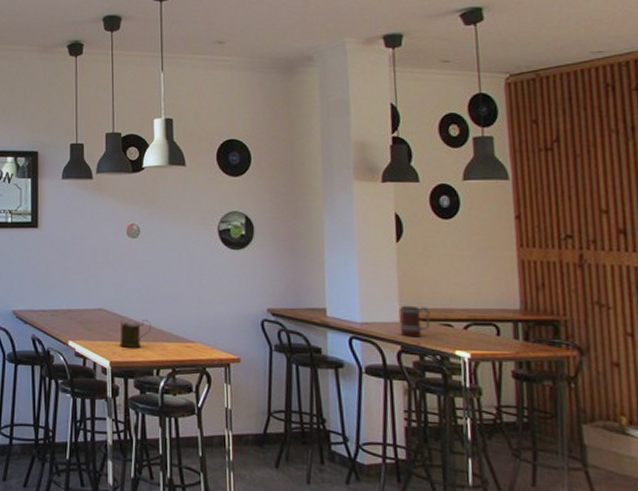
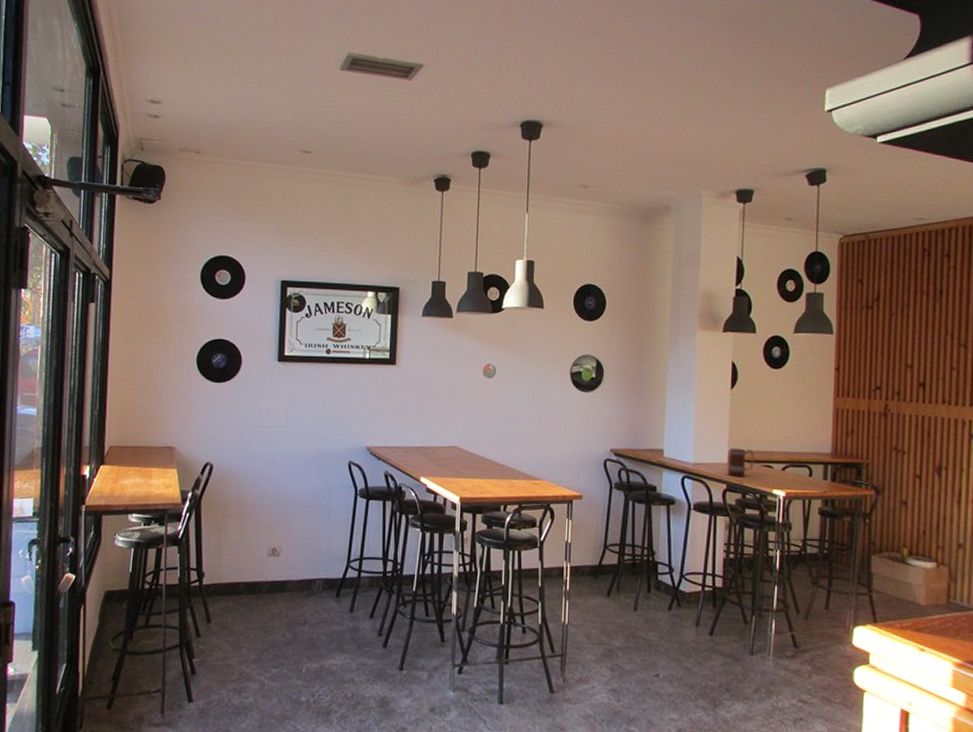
beer mug: present [120,319,152,349] -> none [470,457,502,486]

